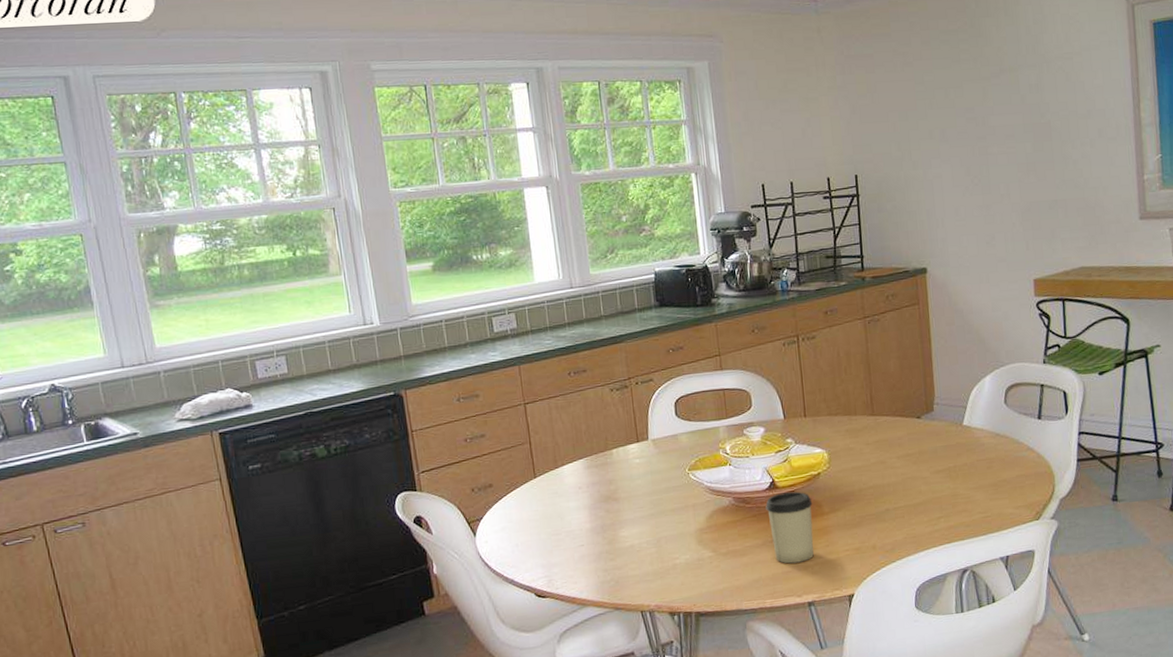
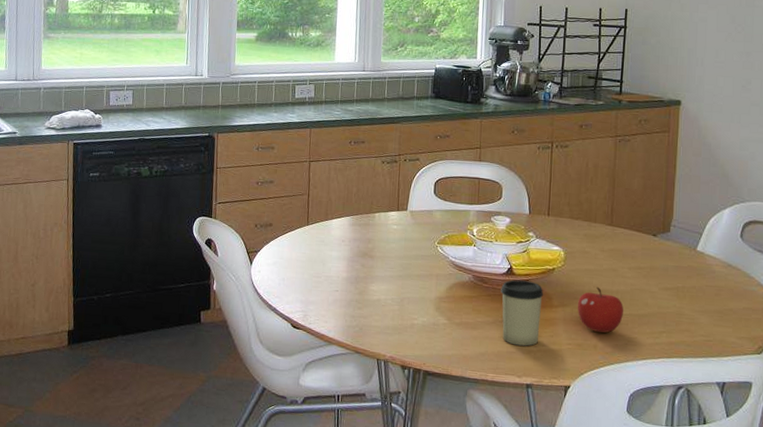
fruit: none [849,483,898,532] -> present [577,287,623,333]

